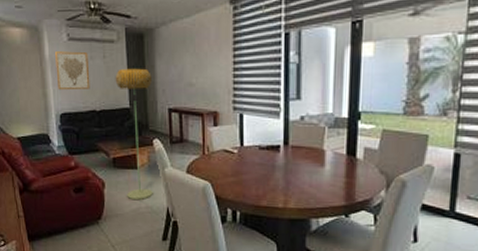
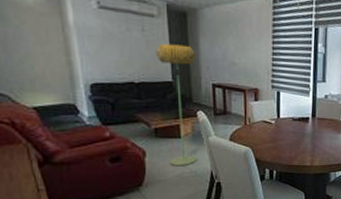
wall art: present [55,51,90,91] -> none [82,18,127,61]

